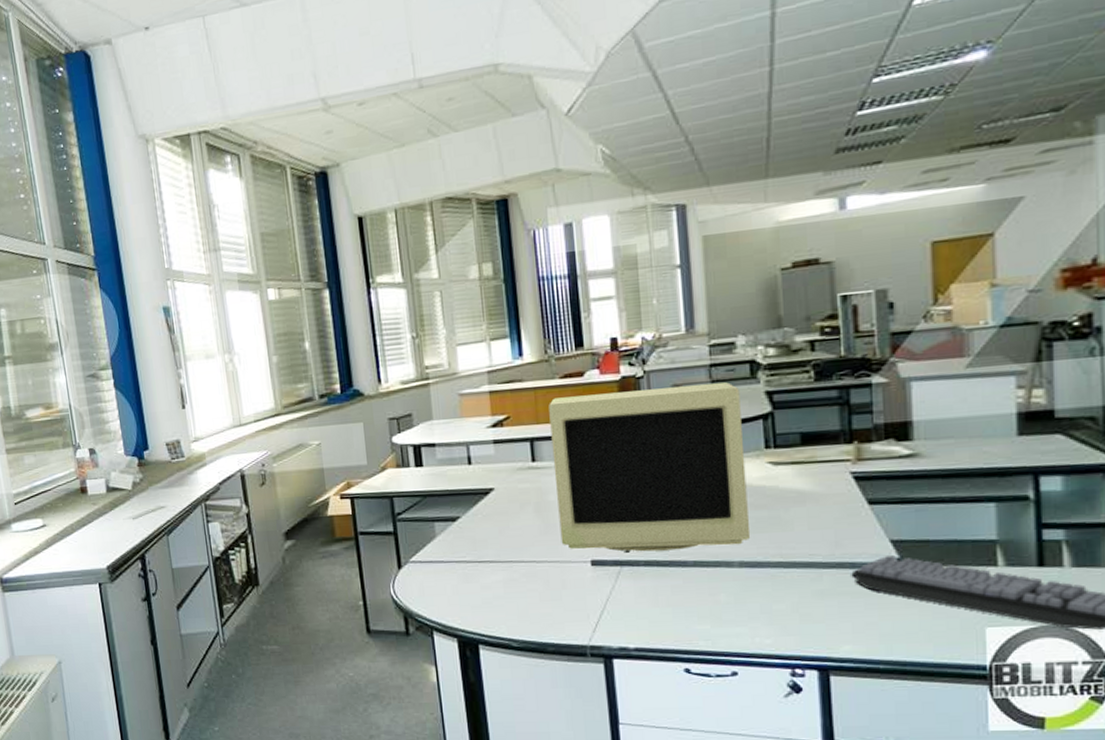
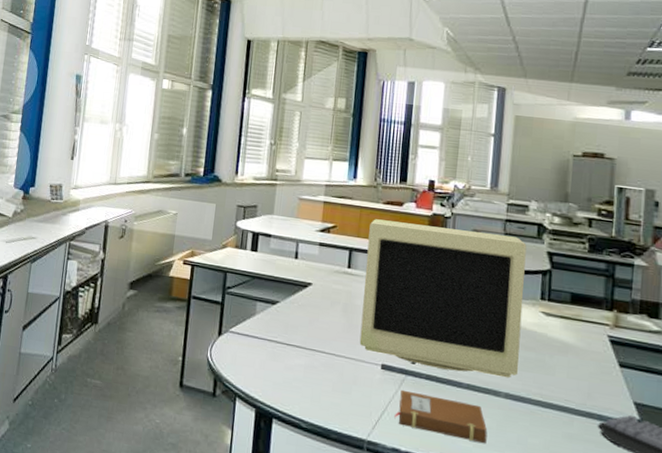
notebook: none [616,581,726,622] -> present [394,389,488,443]

